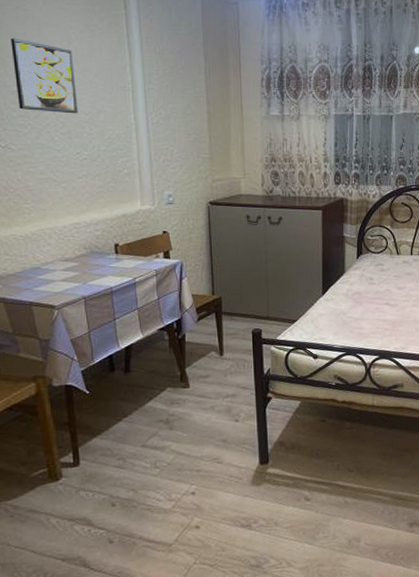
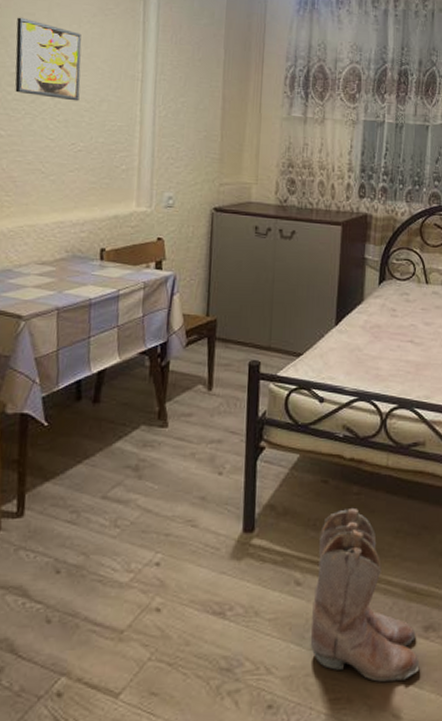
boots: none [320,439,407,566] -> present [310,507,420,682]

